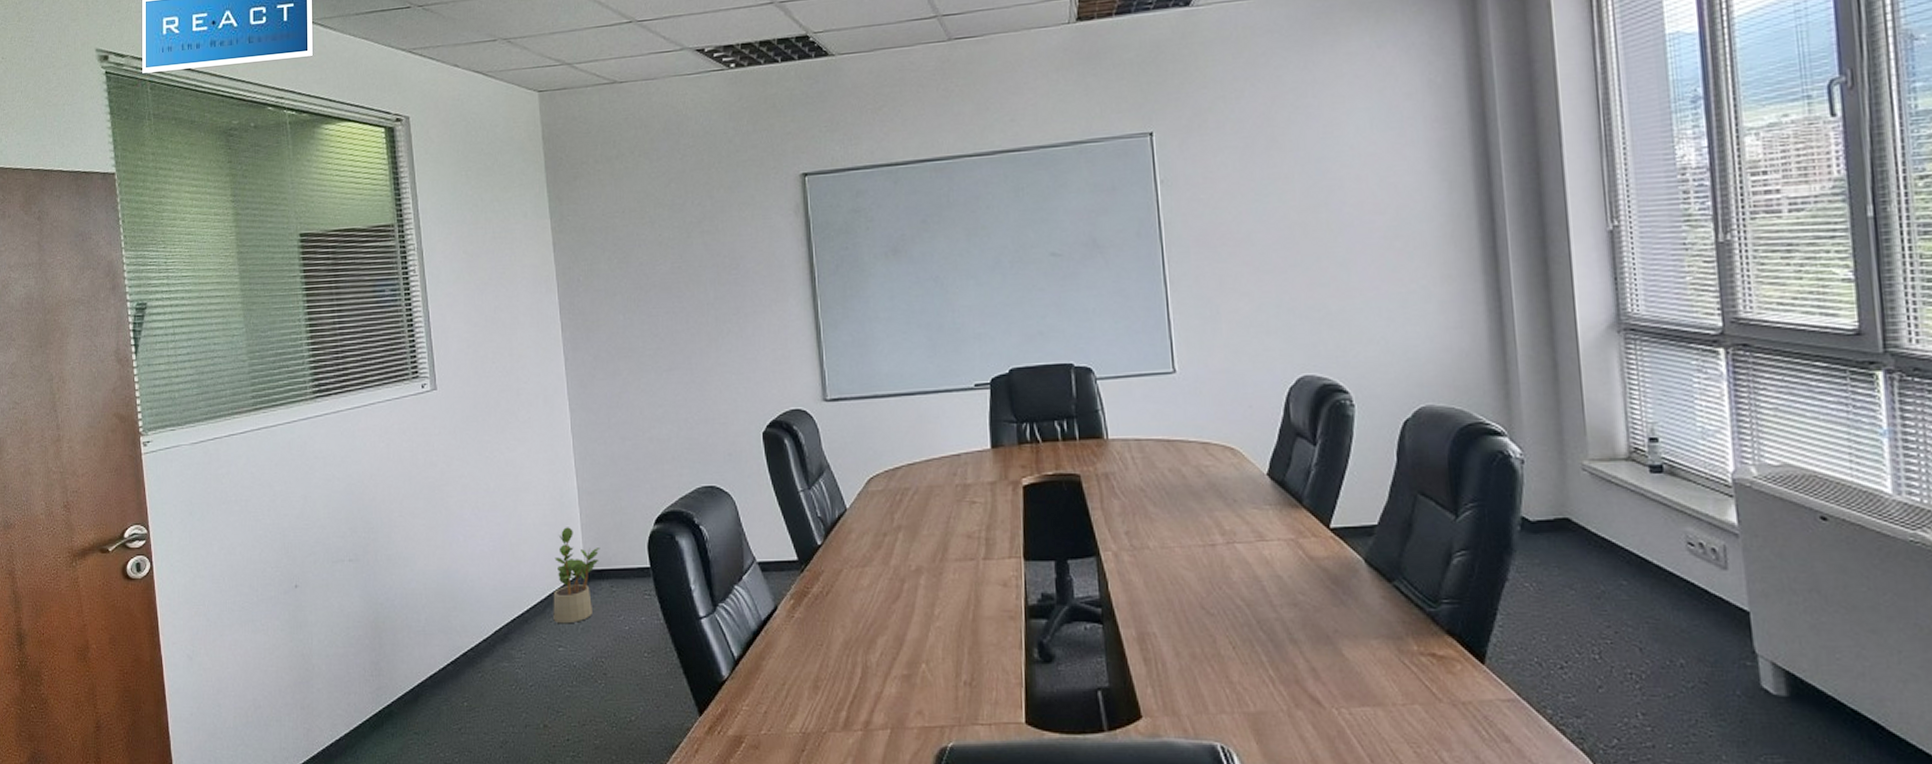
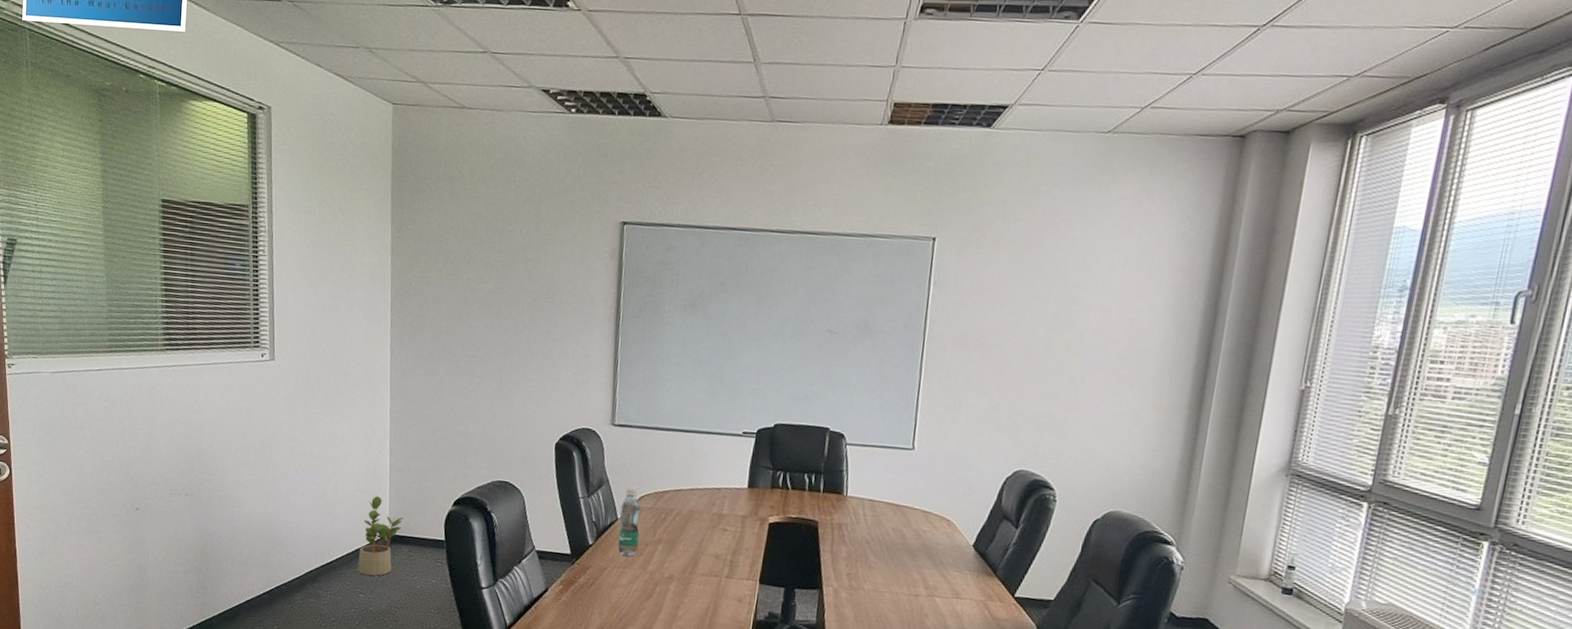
bottle: none [847,468,876,552] -> present [618,486,641,557]

